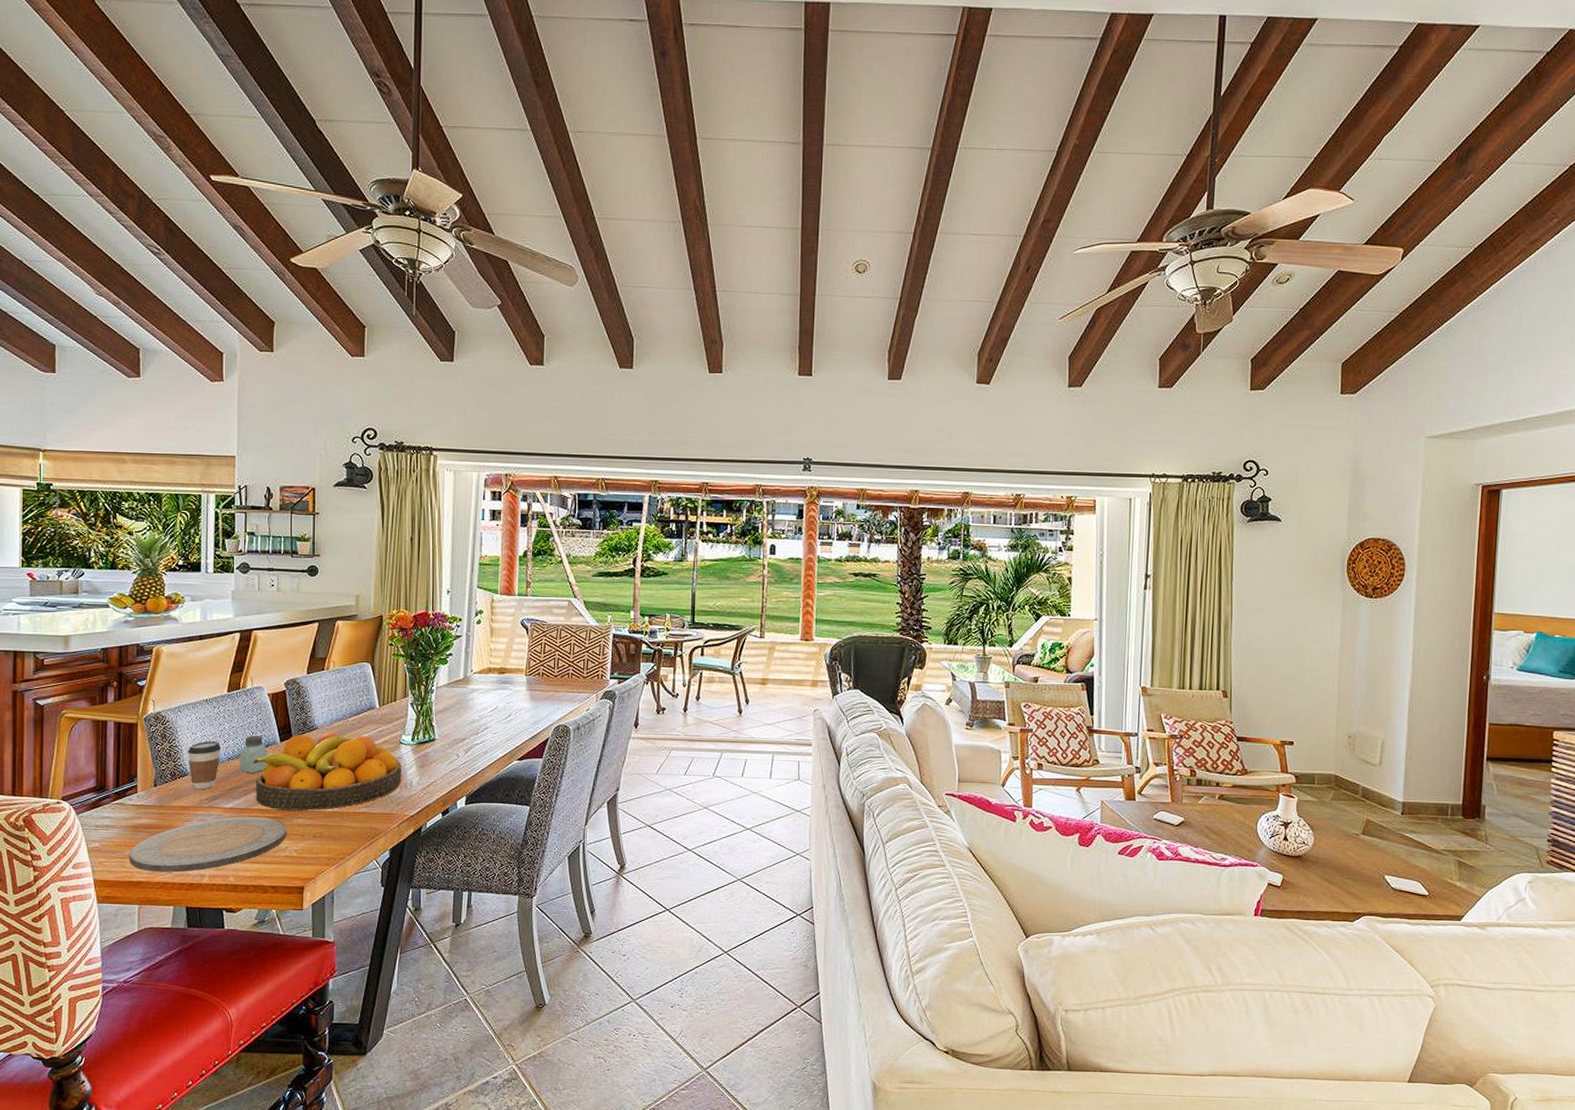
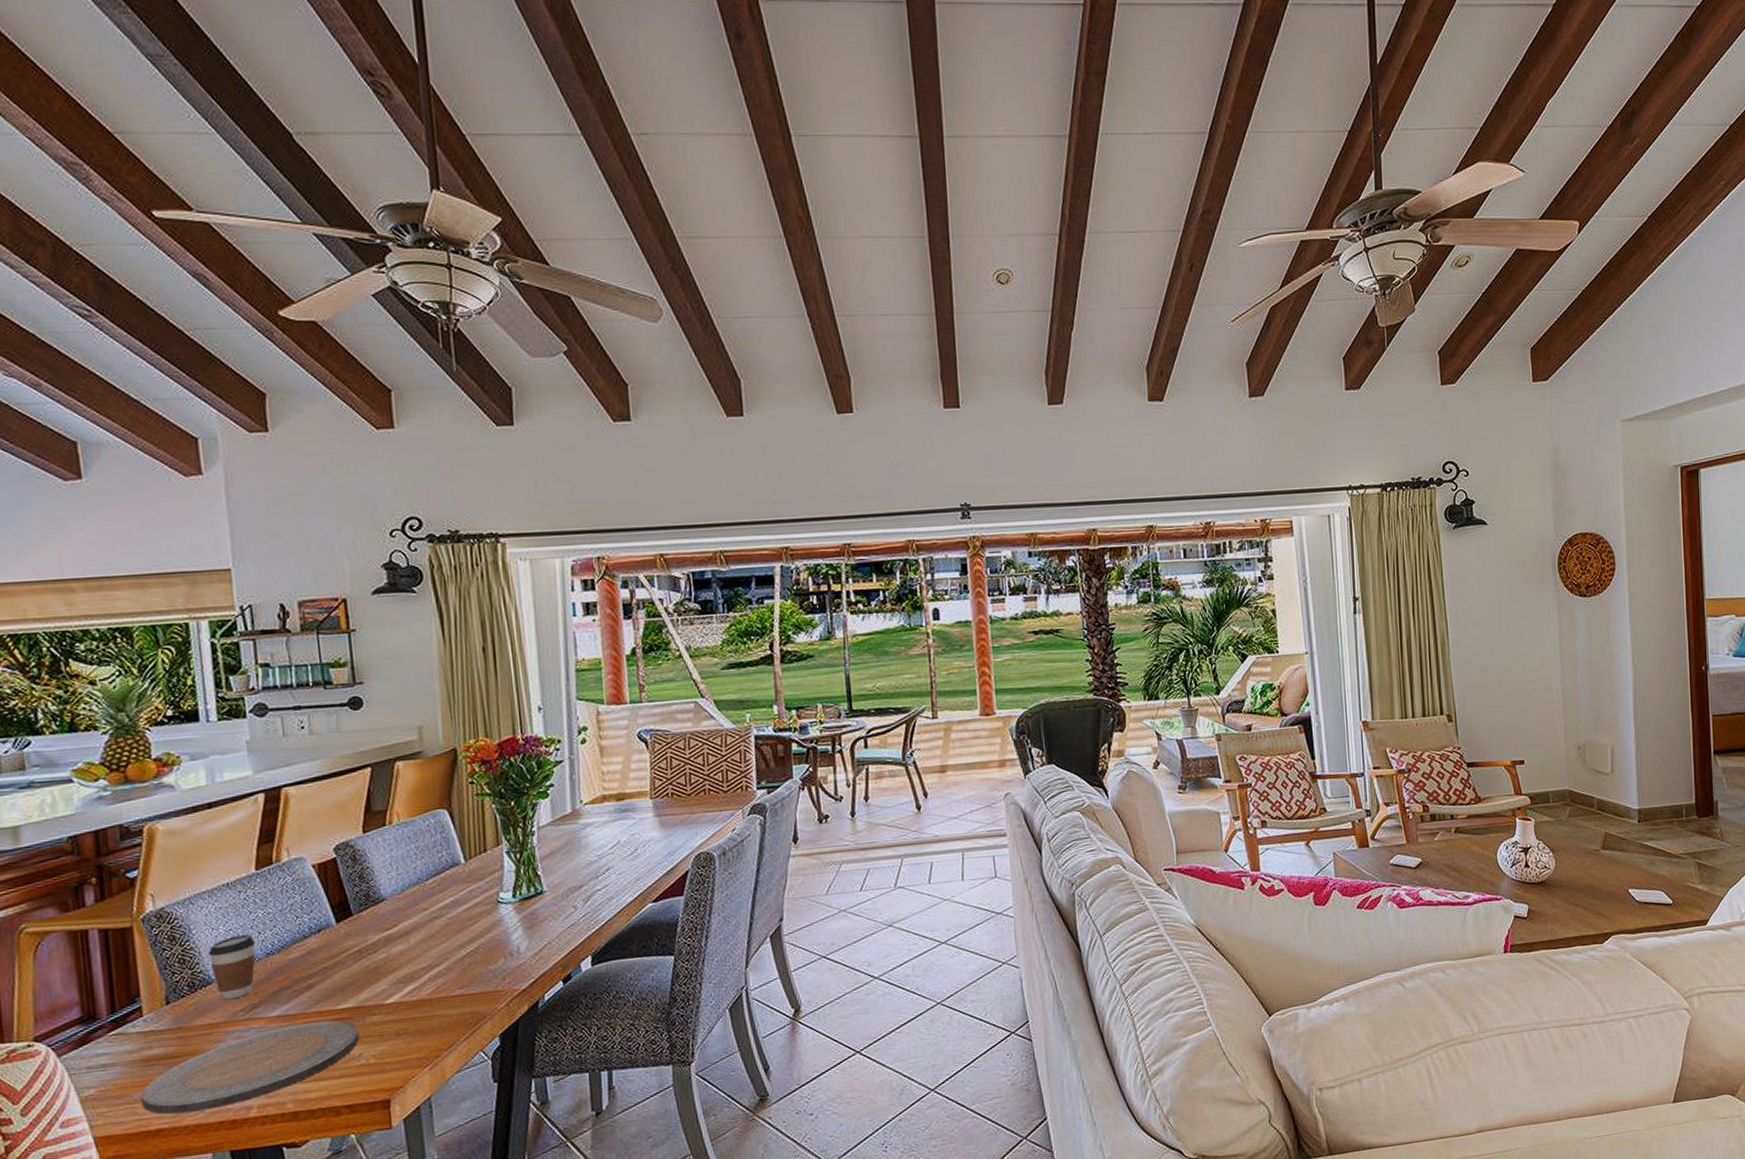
saltshaker: present [240,735,267,774] -> none [282,919,322,969]
fruit bowl: present [252,732,401,811] -> none [300,900,505,1010]

